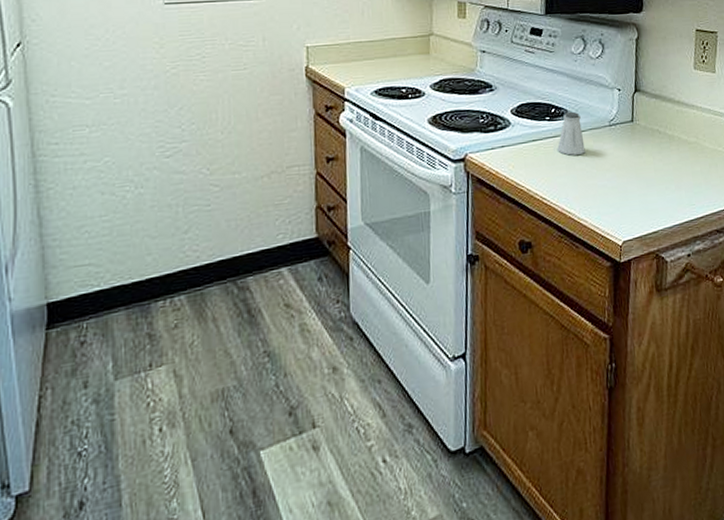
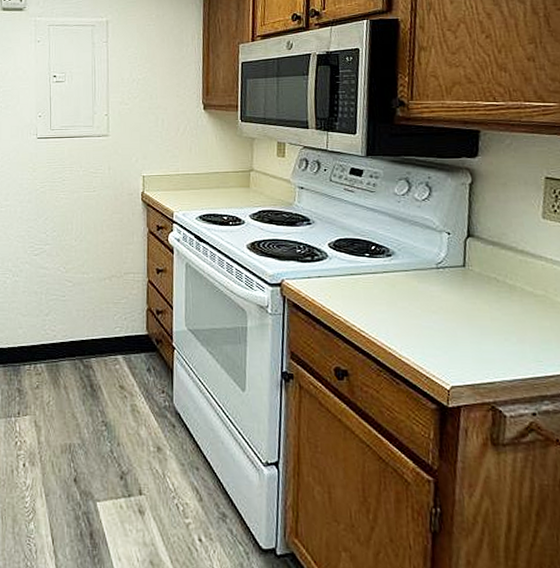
saltshaker: present [557,111,585,156] -> none [377,250,409,293]

